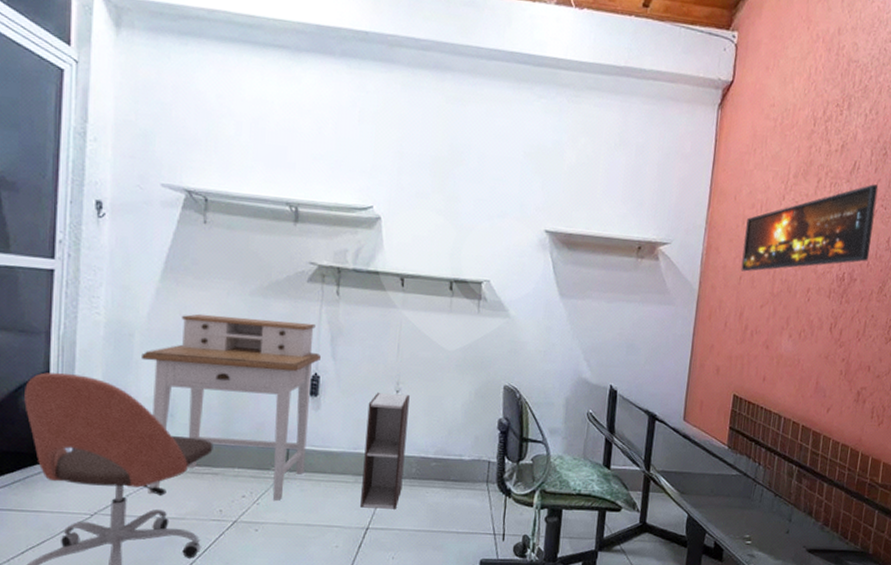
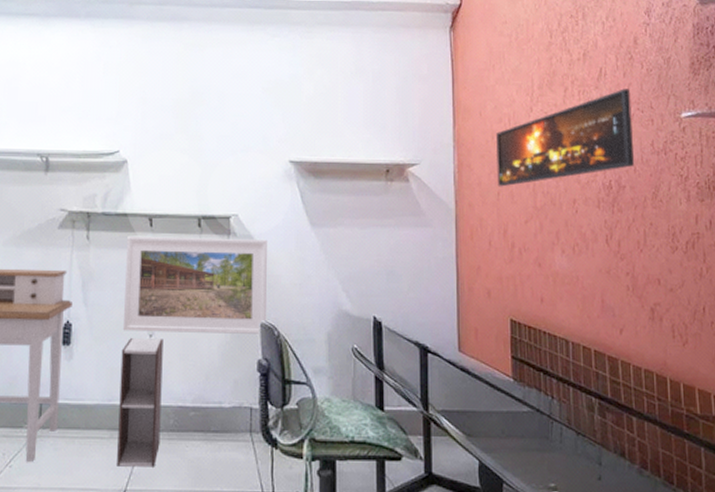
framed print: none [371,294,517,396] -> present [124,235,267,334]

